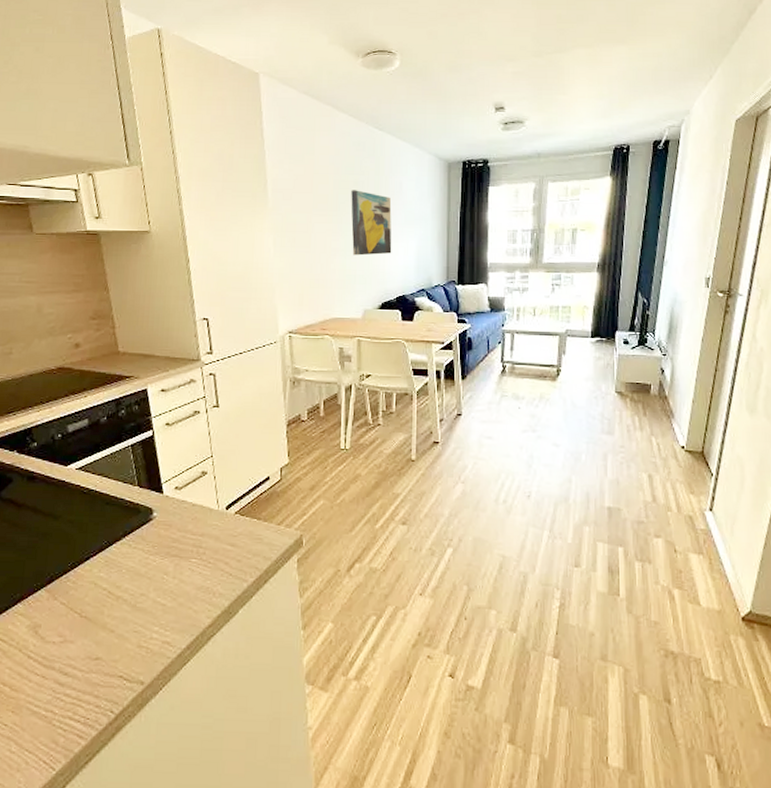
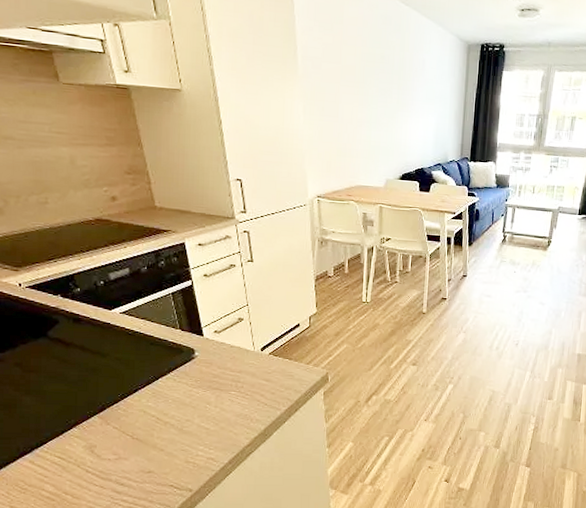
wall art: present [351,190,392,256] -> none [377,63,415,129]

